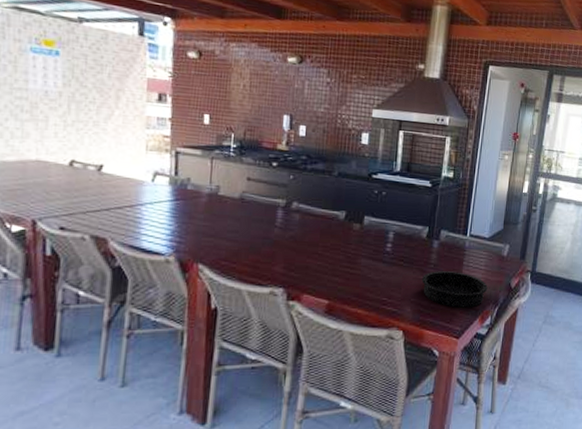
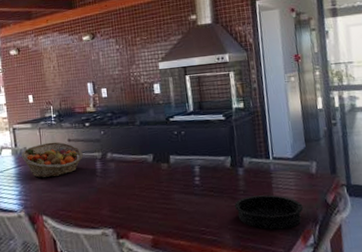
fruit basket: none [182,177,264,220] -> present [22,141,84,179]

